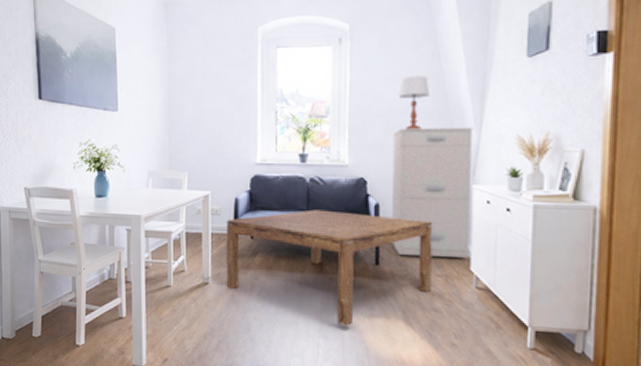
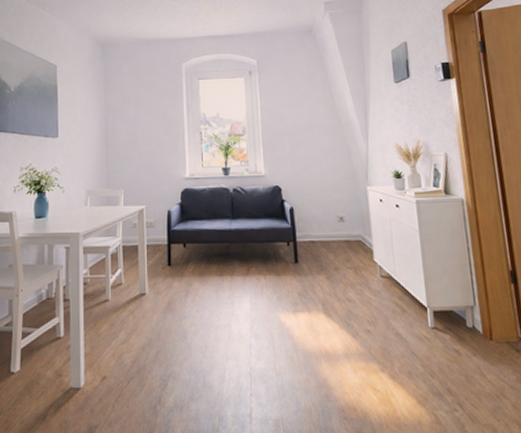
coffee table: present [226,209,433,326] -> none [160,216,344,324]
filing cabinet: present [391,127,473,258] -> none [299,139,372,253]
table lamp: present [399,76,430,130] -> none [300,99,326,143]

